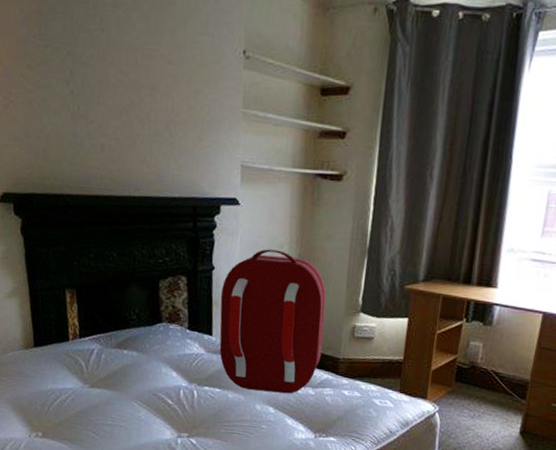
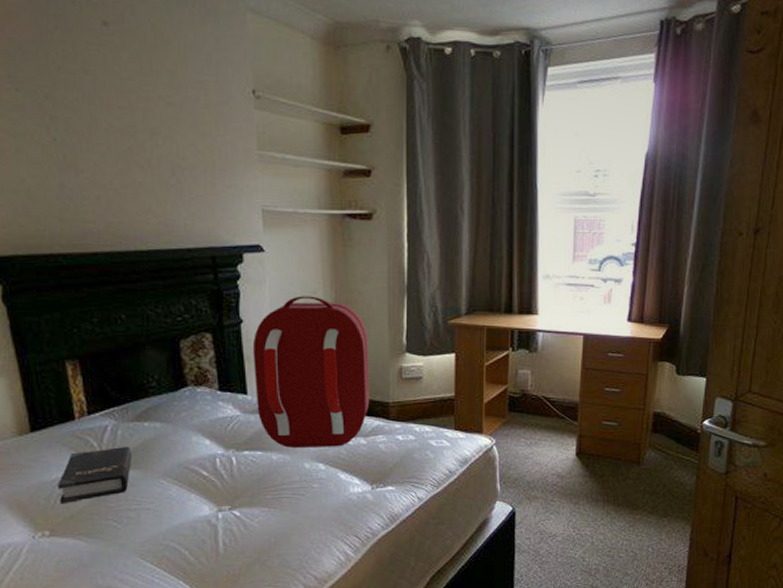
hardback book: none [51,368,112,412] -> present [57,446,132,505]

